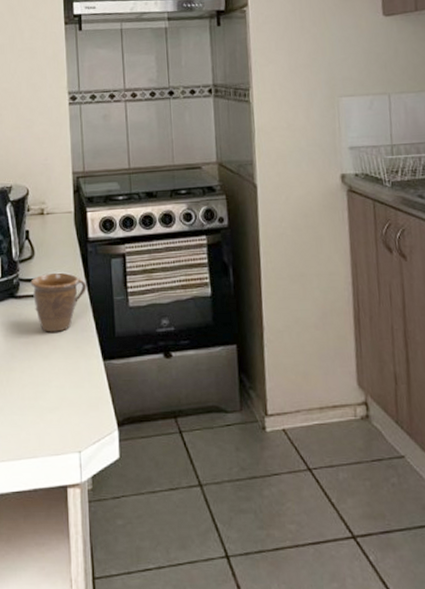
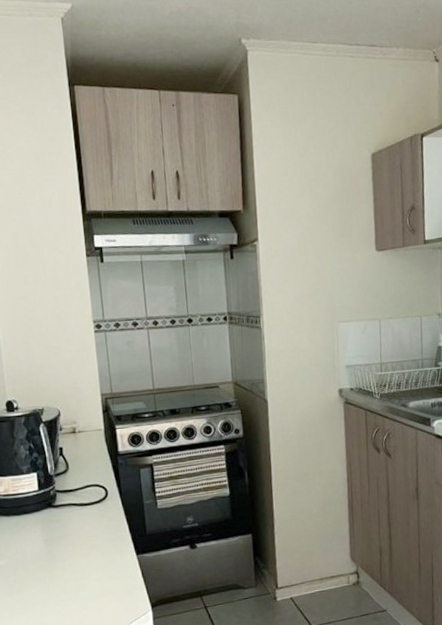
mug: present [30,273,86,332] -> none [66,483,119,535]

